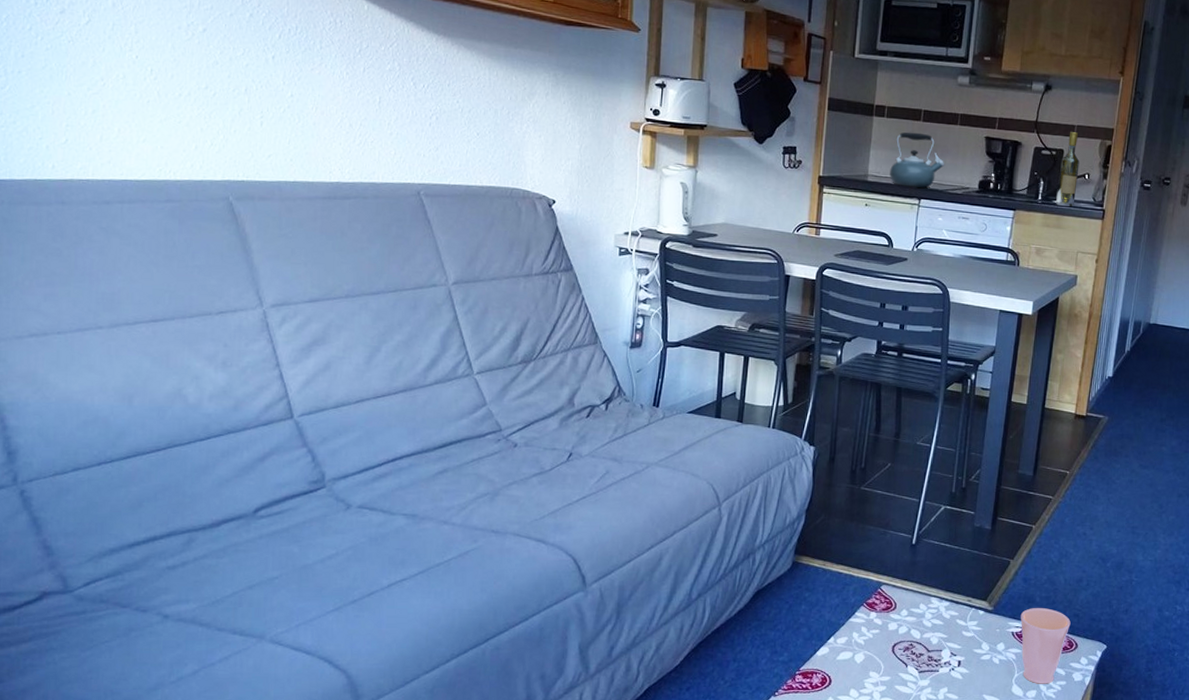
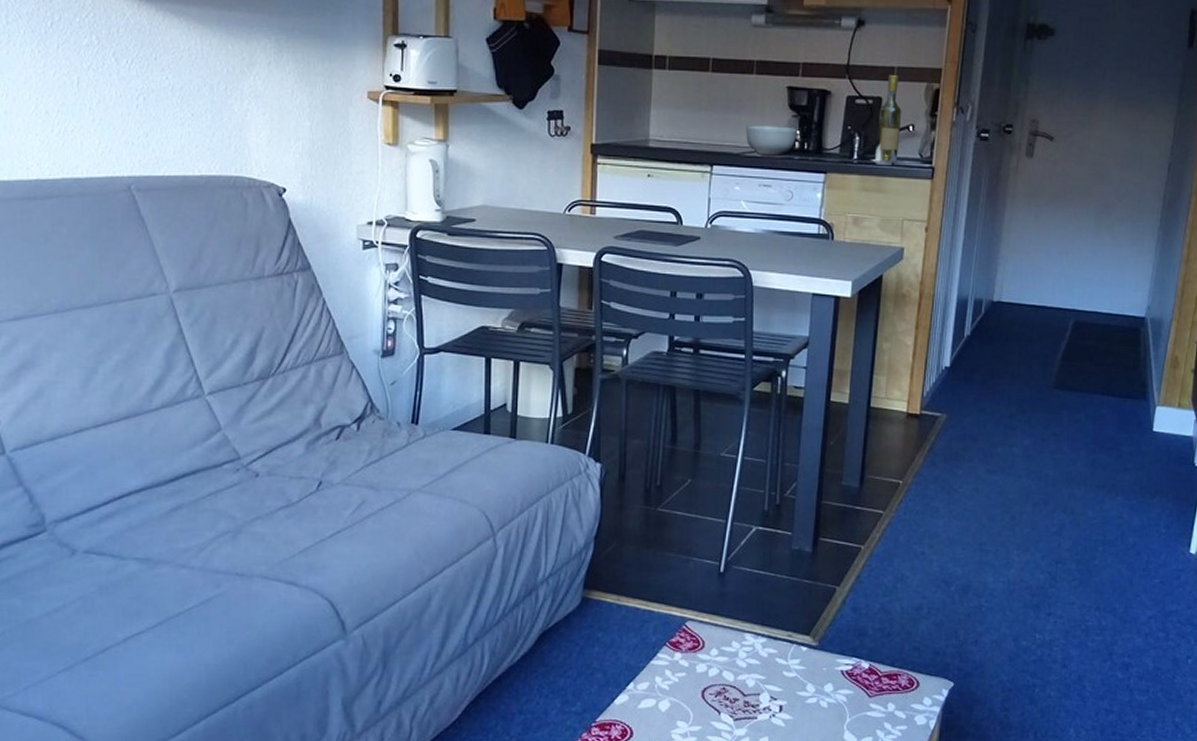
kettle: present [890,132,945,189] -> none [675,85,741,153]
bowl: none [948,167,992,195] -> present [745,125,797,157]
cup: present [1020,608,1071,684] -> none [850,641,910,730]

